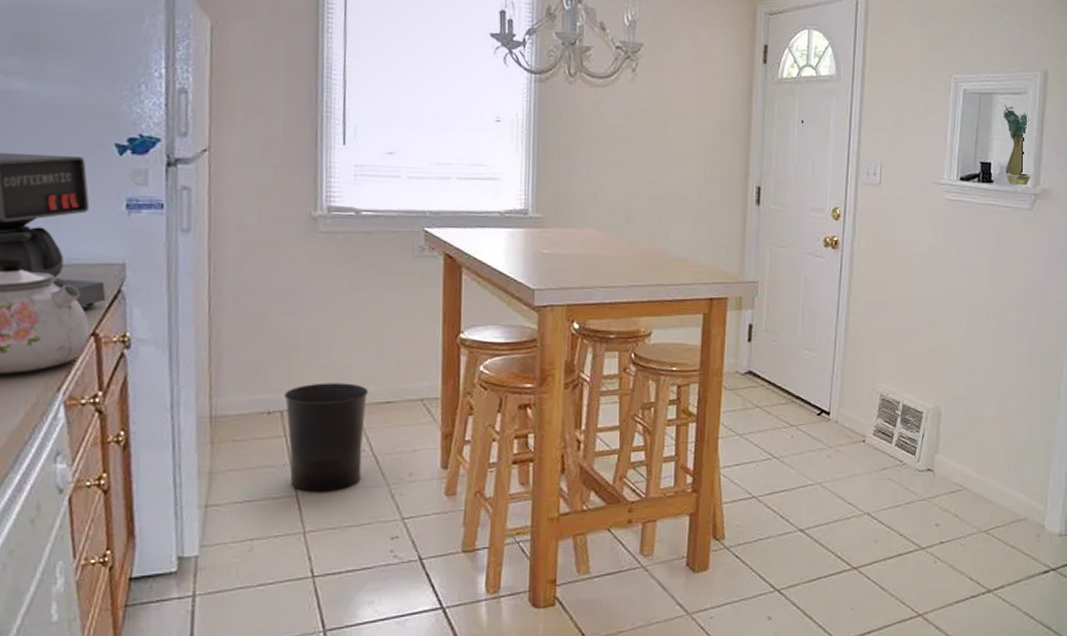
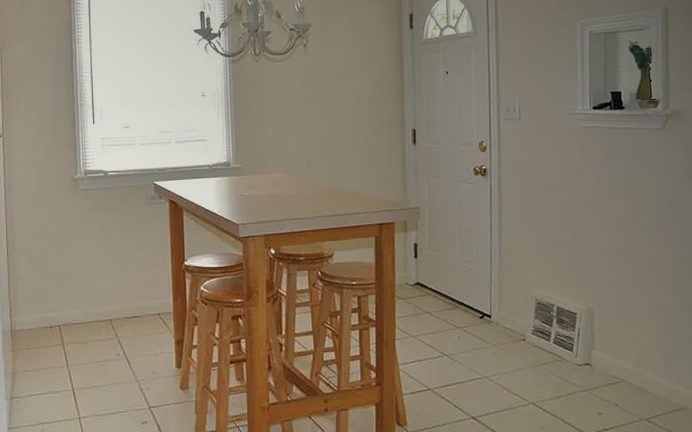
waste bin: present [283,383,368,491] -> none [60,303,120,386]

